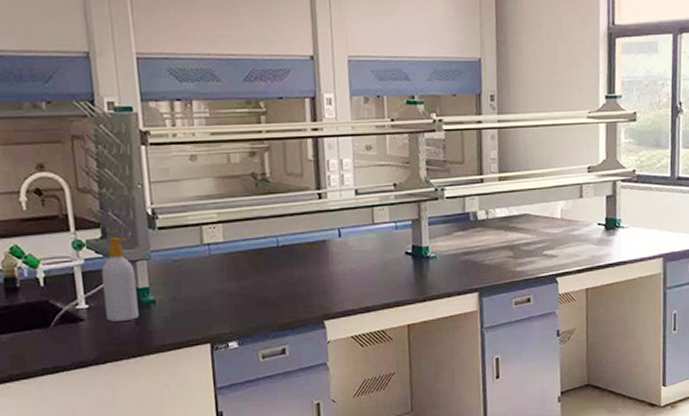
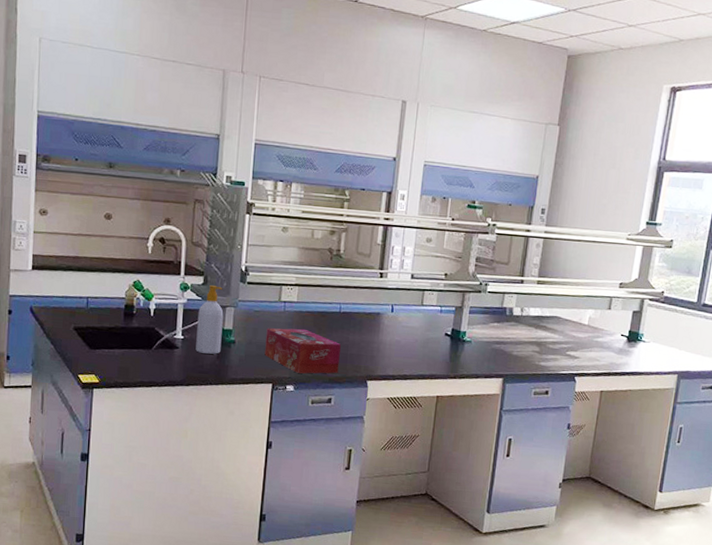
tissue box: none [192,272,288,326] -> present [265,328,341,374]

